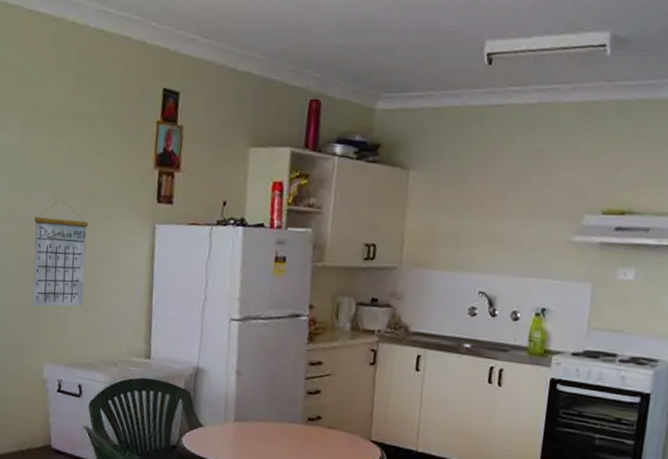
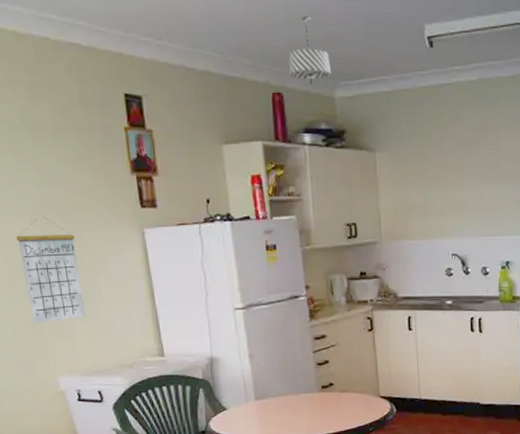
pendant light: none [330,24,377,95] -> present [288,16,332,85]

